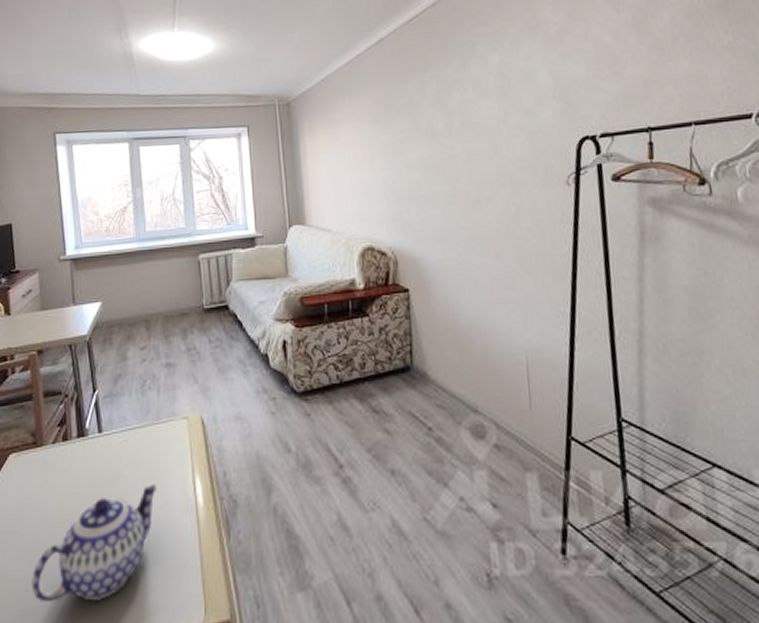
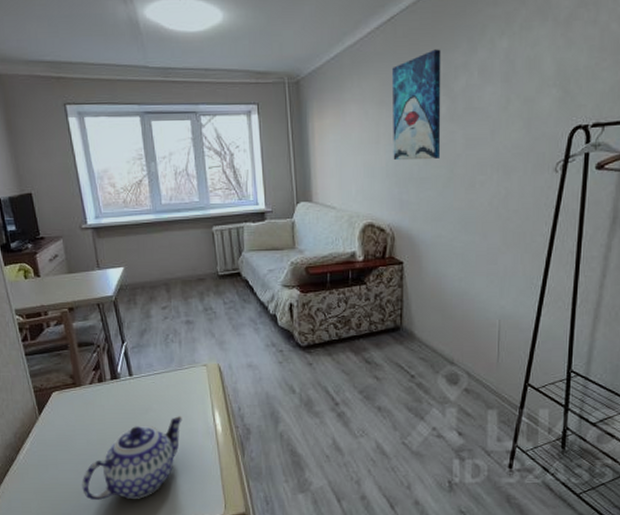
wall art: none [384,67,440,179] -> present [392,49,441,161]

